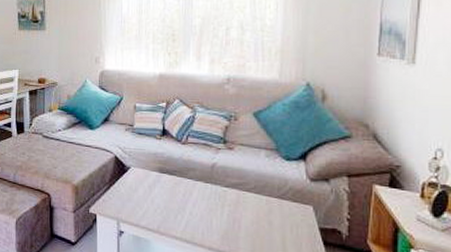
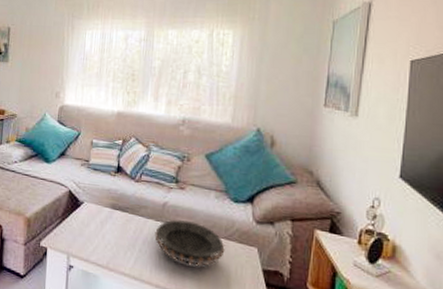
decorative bowl: none [205,181,279,228] -> present [154,220,225,267]

